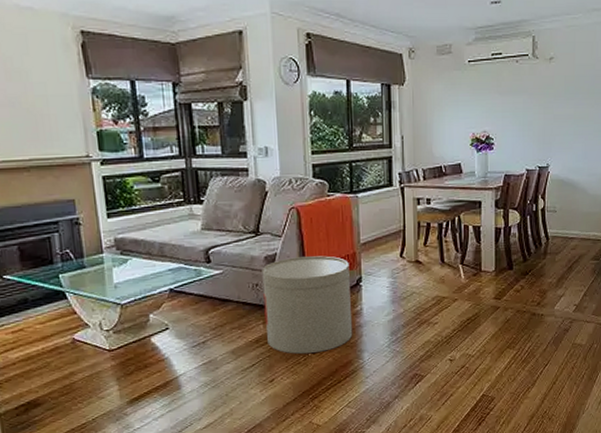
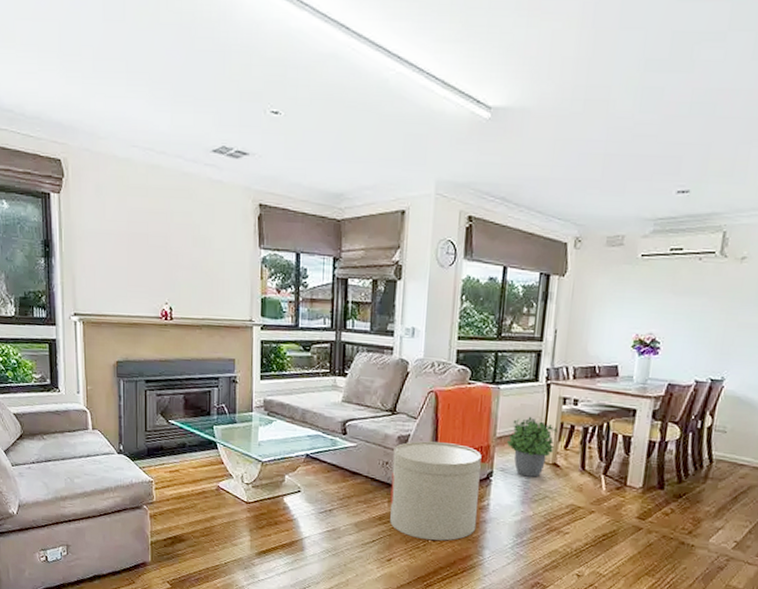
potted plant: none [370,219,416,277] -> present [506,416,558,477]

